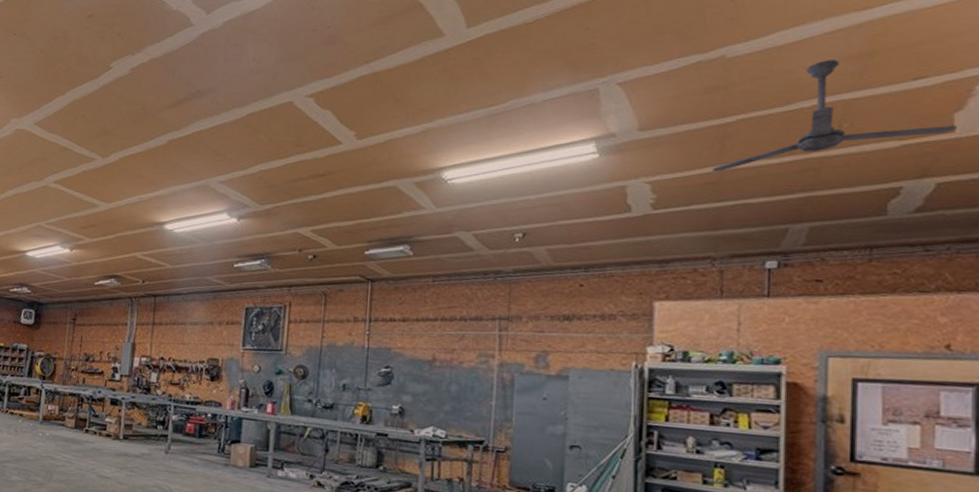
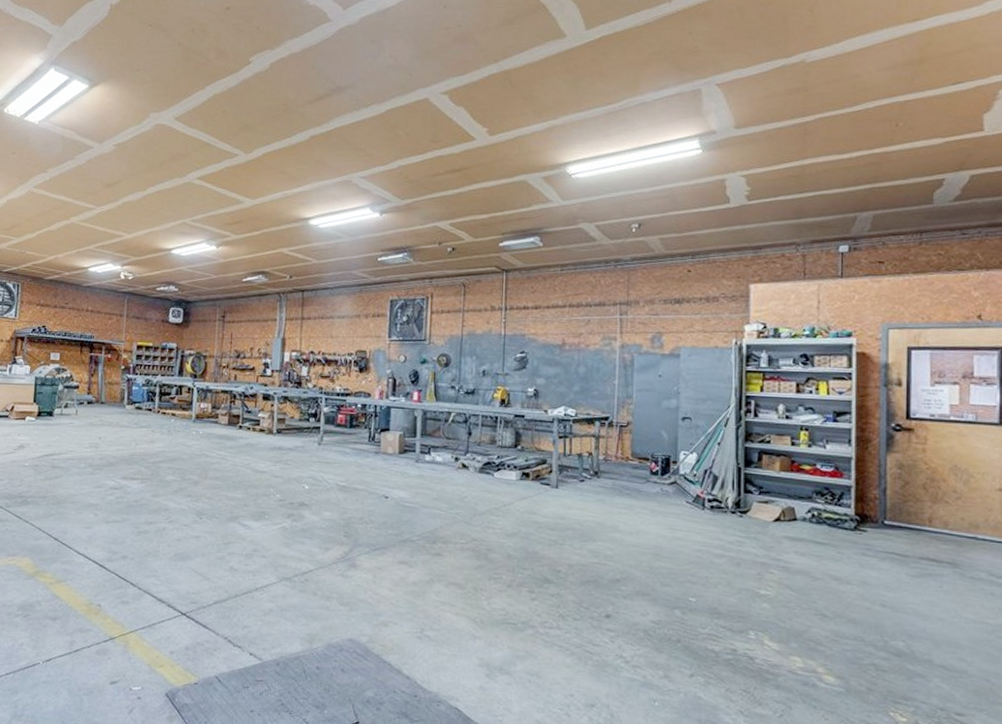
ceiling fan: present [712,60,957,172] -> none [796,66,985,166]

